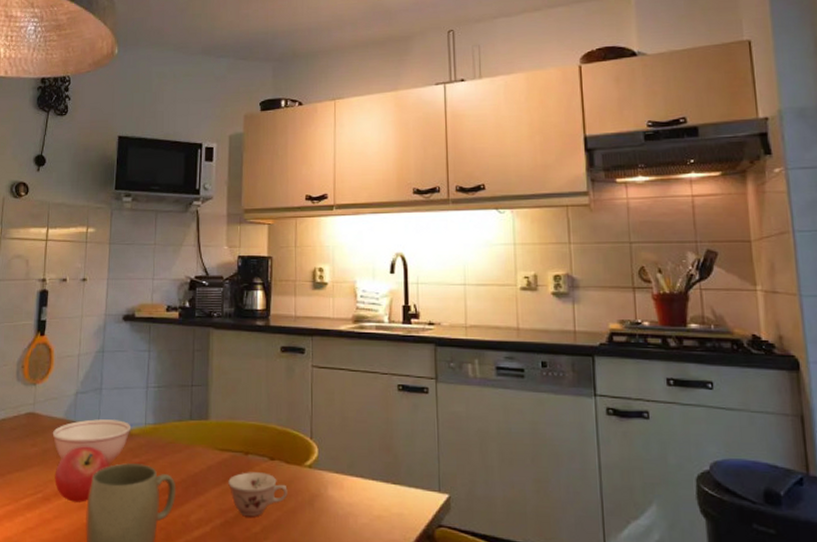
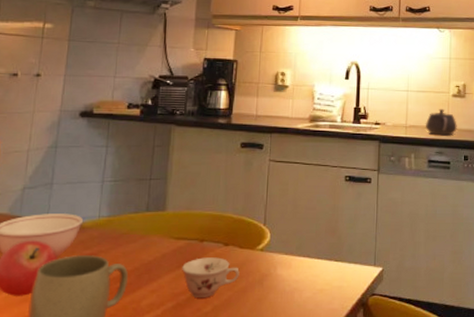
teapot: none [489,304,530,336] -> present [425,108,457,135]

